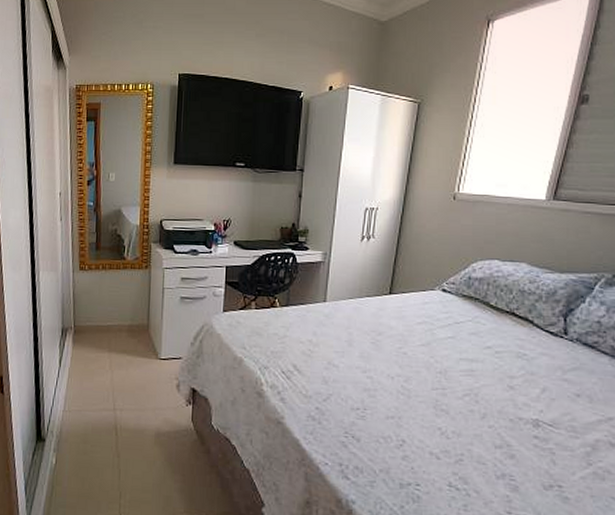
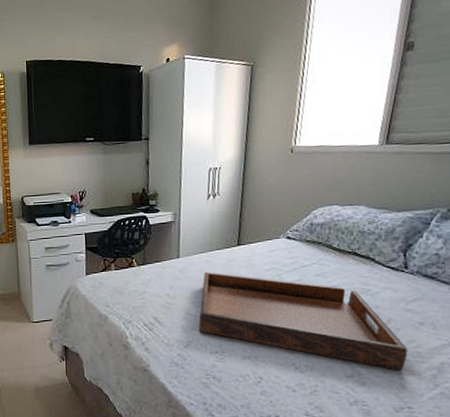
serving tray: none [341,320,561,445] -> present [199,272,408,371]

